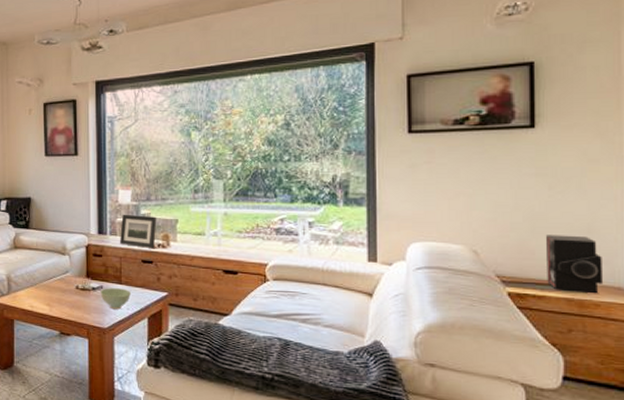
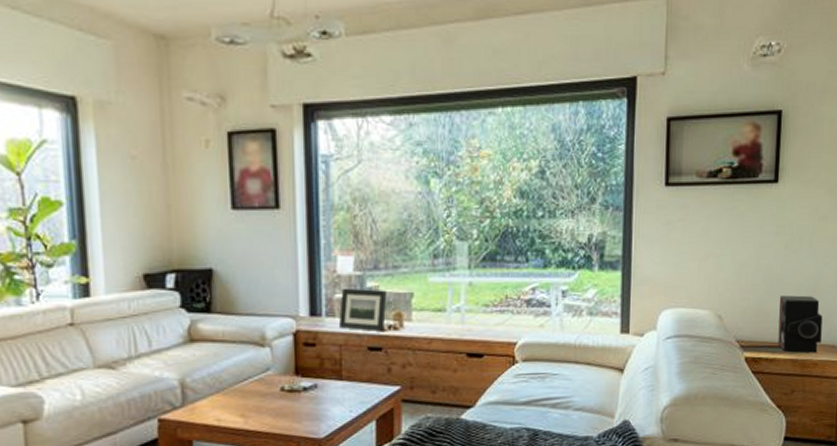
bowl: present [100,288,132,310] -> none [314,385,355,414]

